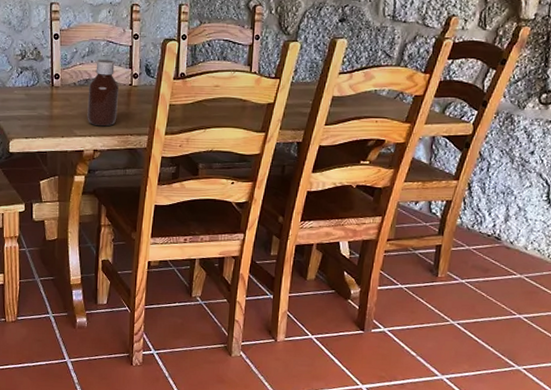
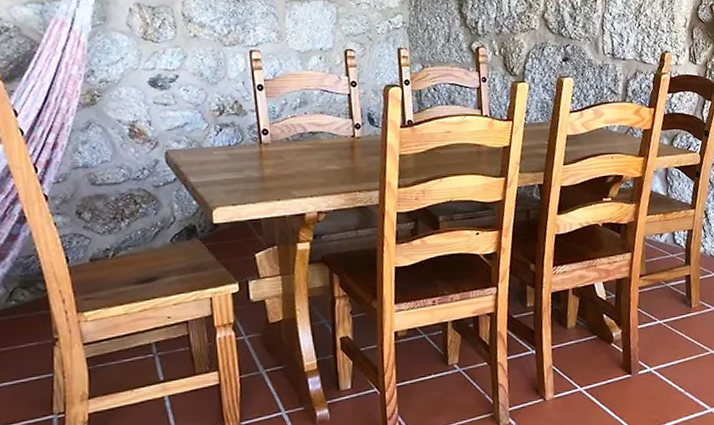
bottle: present [87,60,120,127] -> none [304,110,341,185]

